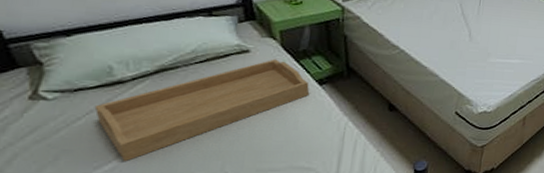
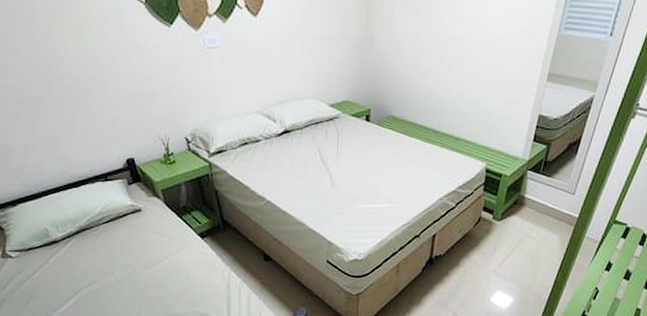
serving tray: present [94,59,310,161] -> none [43,216,195,306]

